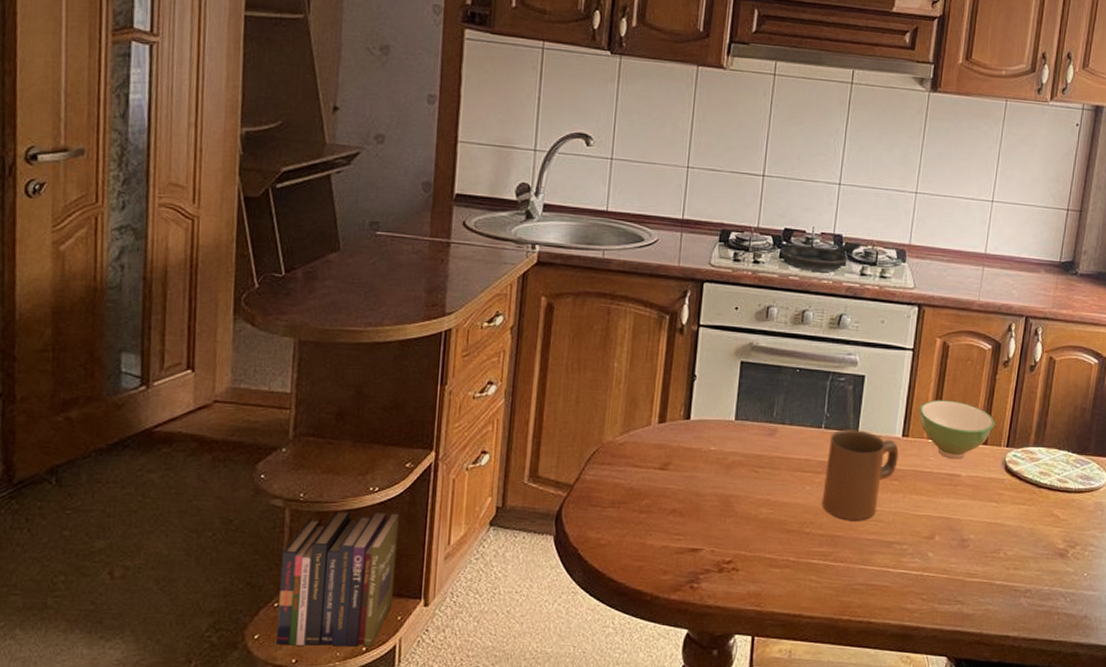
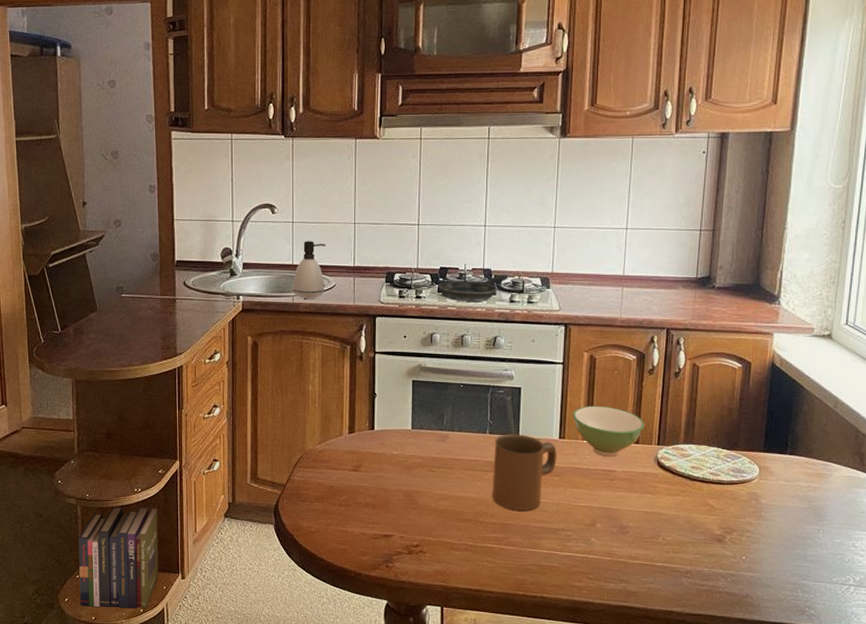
soap dispenser: none [604,183,650,256] -> present [292,241,326,300]

